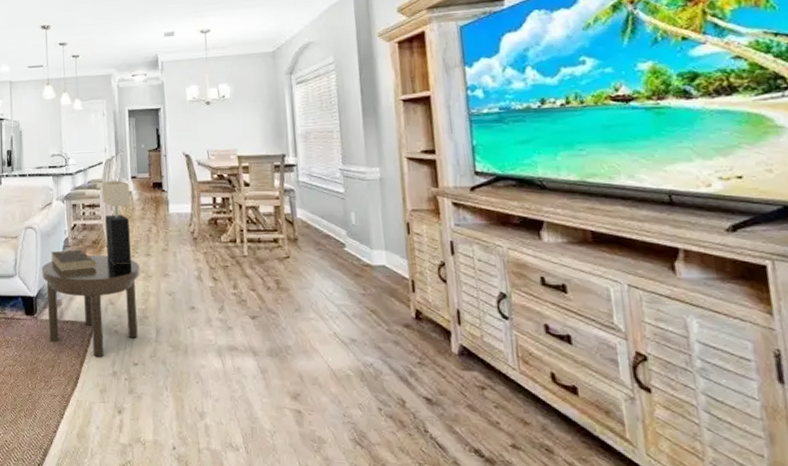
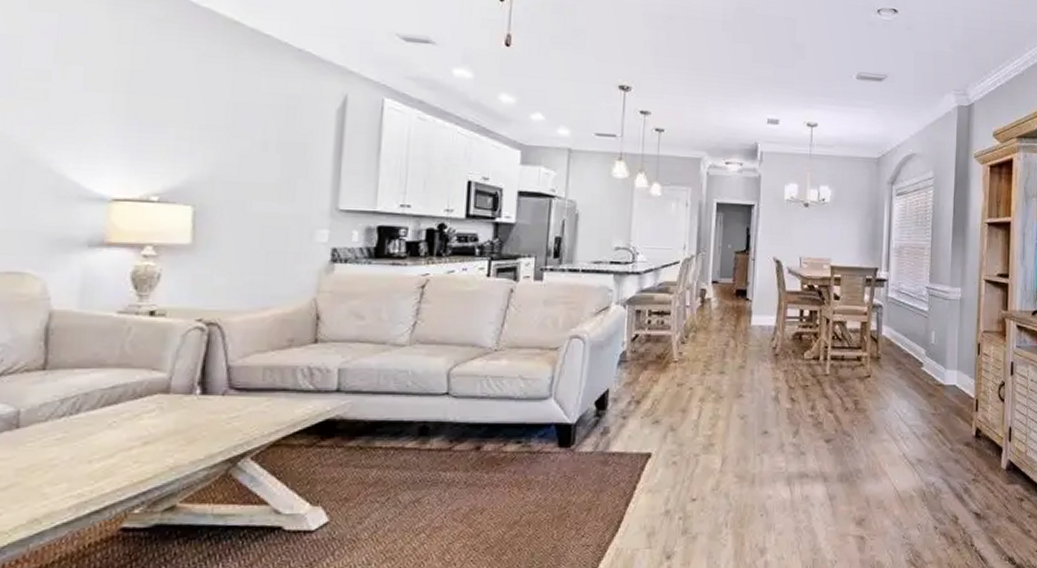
side table: present [41,255,140,357] -> none [586,372,711,494]
book: present [50,249,96,271] -> none [600,365,659,392]
table lamp: present [102,181,132,265] -> none [673,284,708,384]

